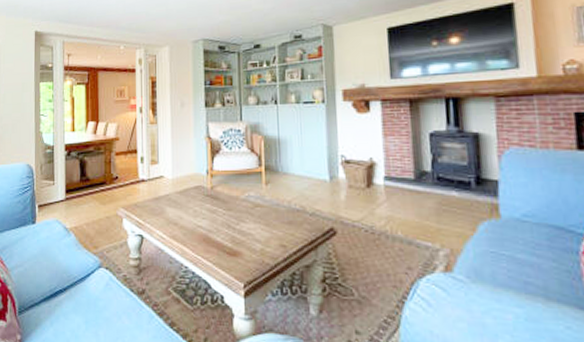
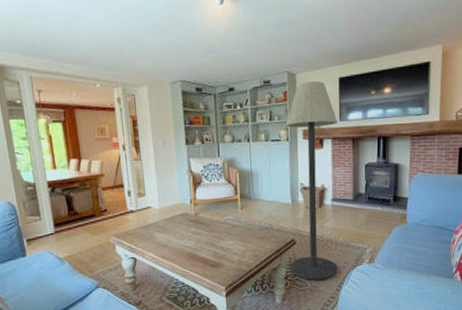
floor lamp: none [321,33,397,289] -> present [286,81,338,280]

